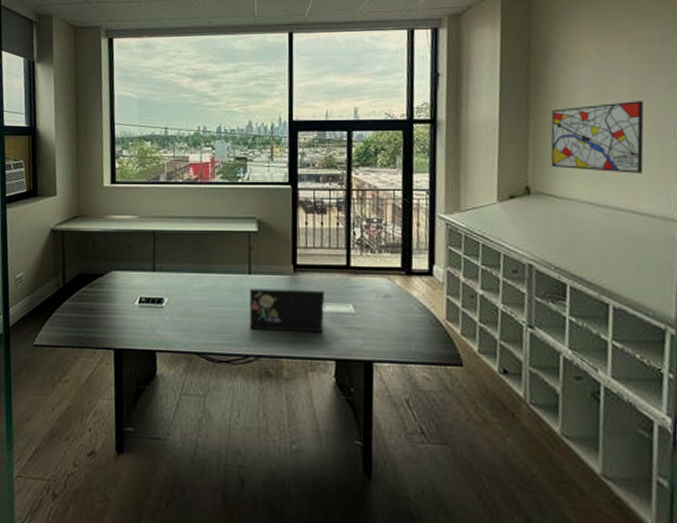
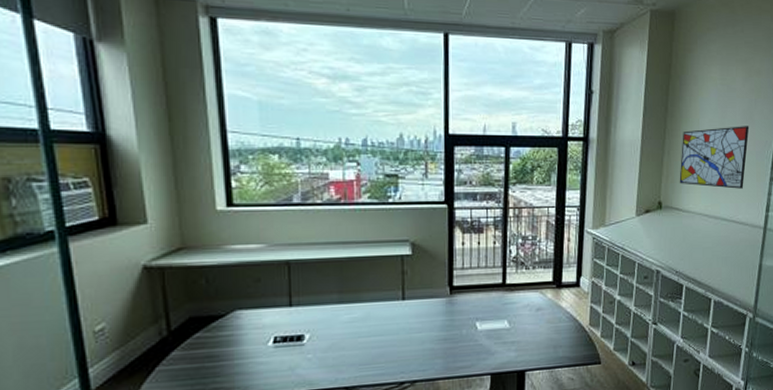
laptop: present [250,288,325,332] -> none [404,309,482,356]

